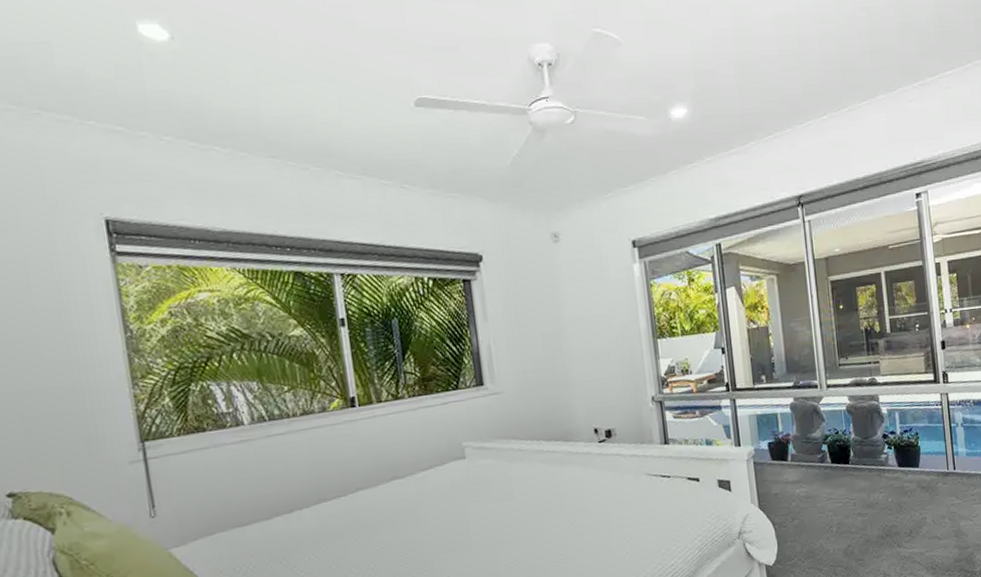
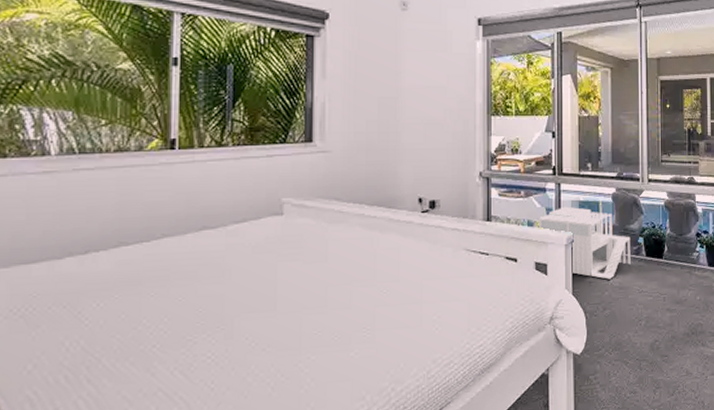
architectural model: none [716,421,816,490] -> present [538,206,631,280]

